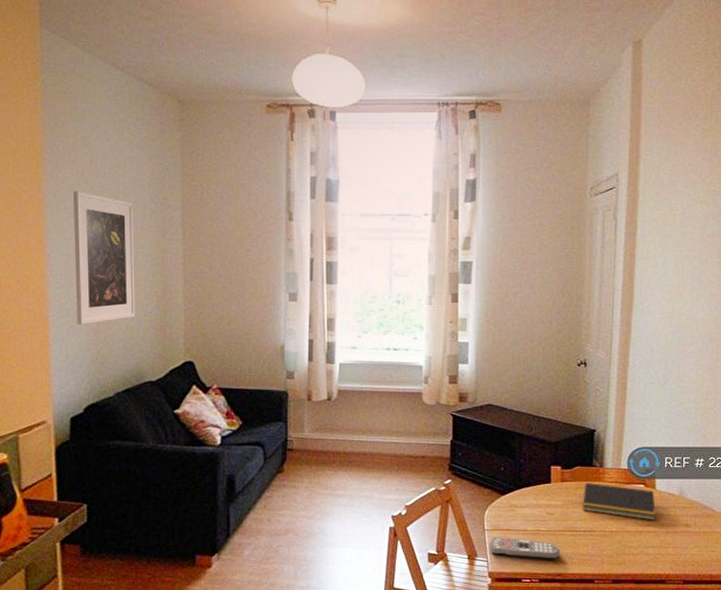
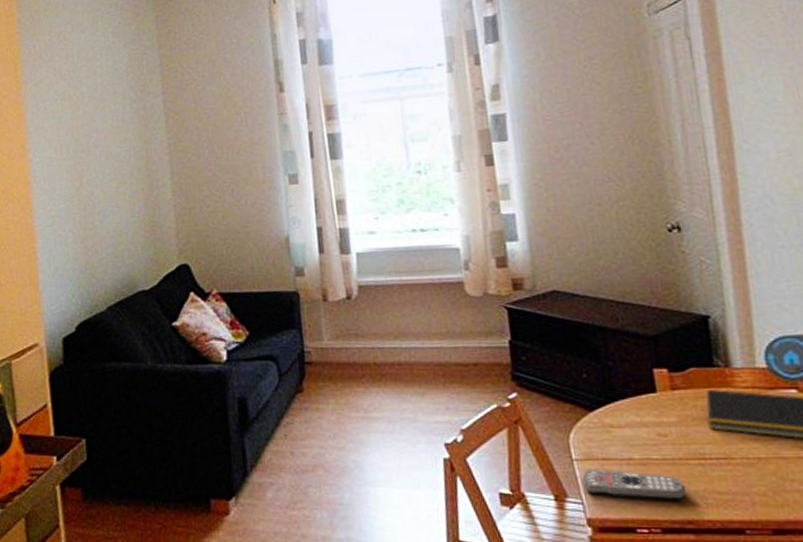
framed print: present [73,190,135,324] -> none [52,88,123,233]

